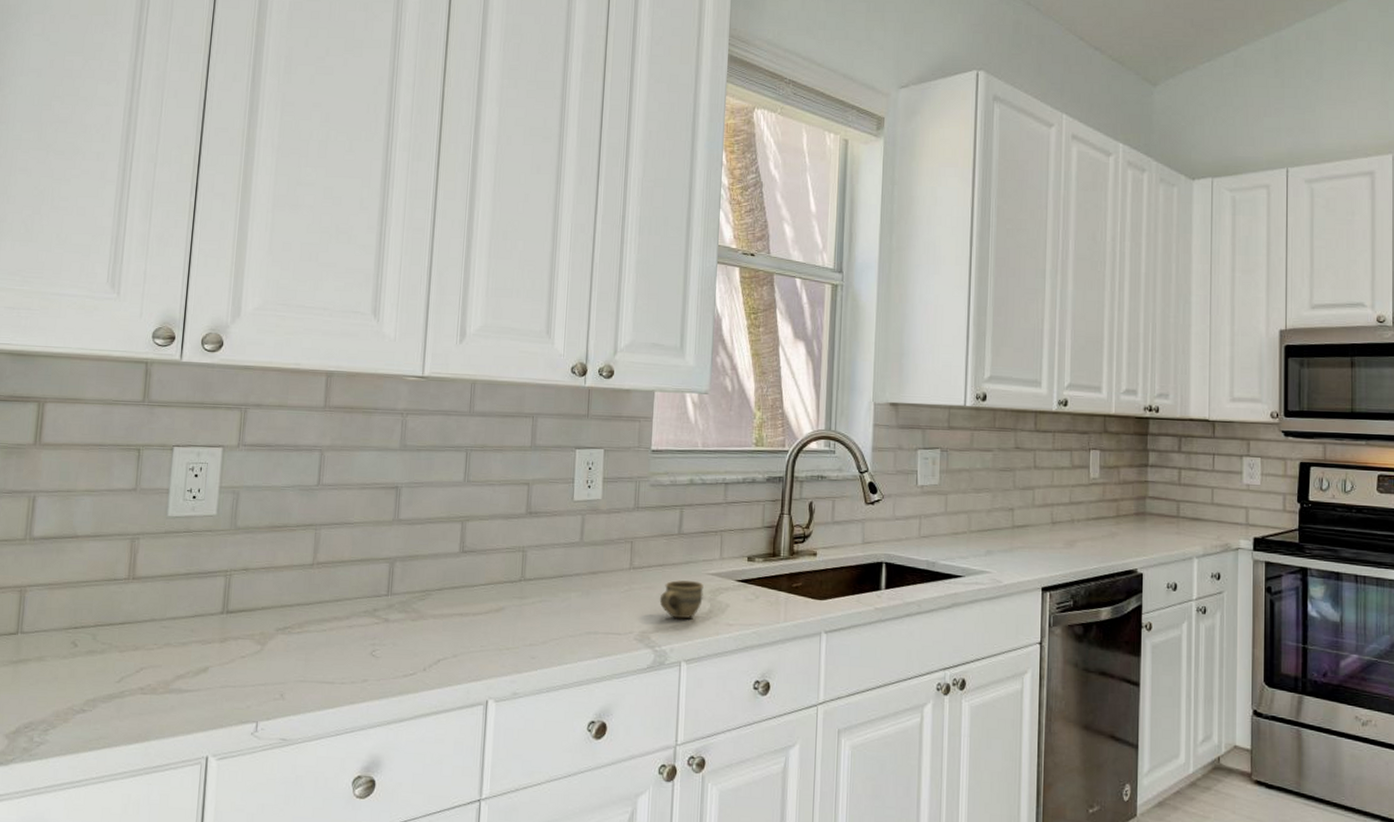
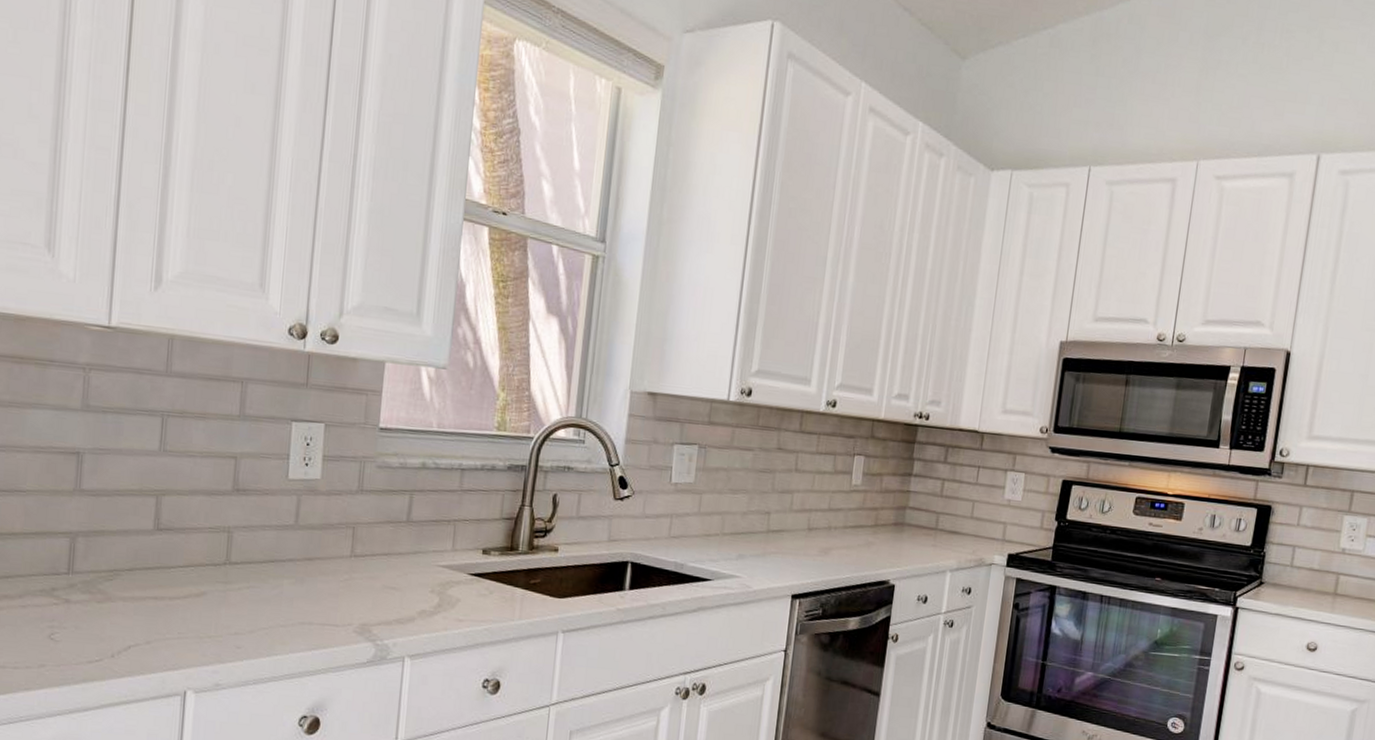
cup: present [659,580,704,619] -> none [382,571,433,613]

